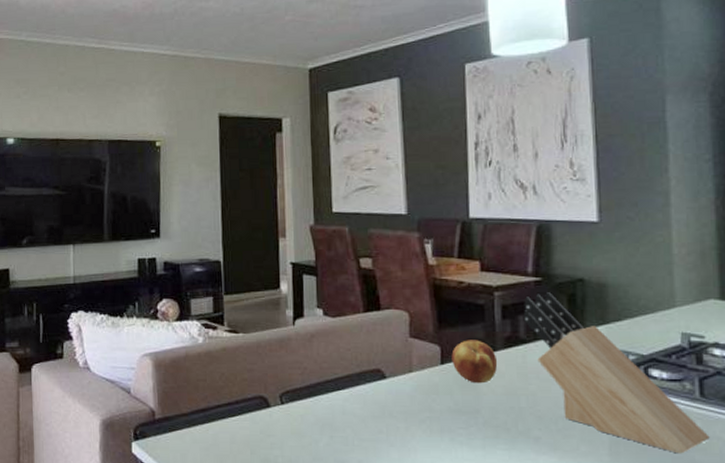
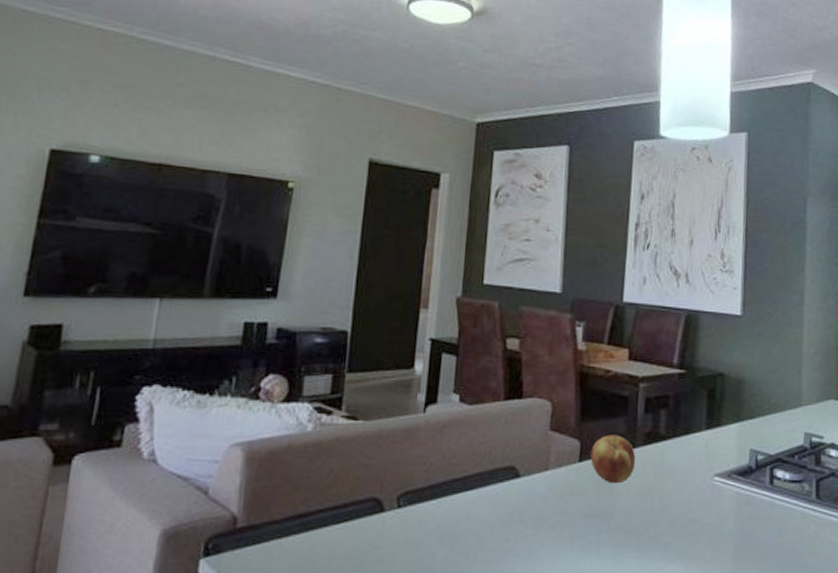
knife block: present [523,292,710,454] -> none [664,386,821,559]

